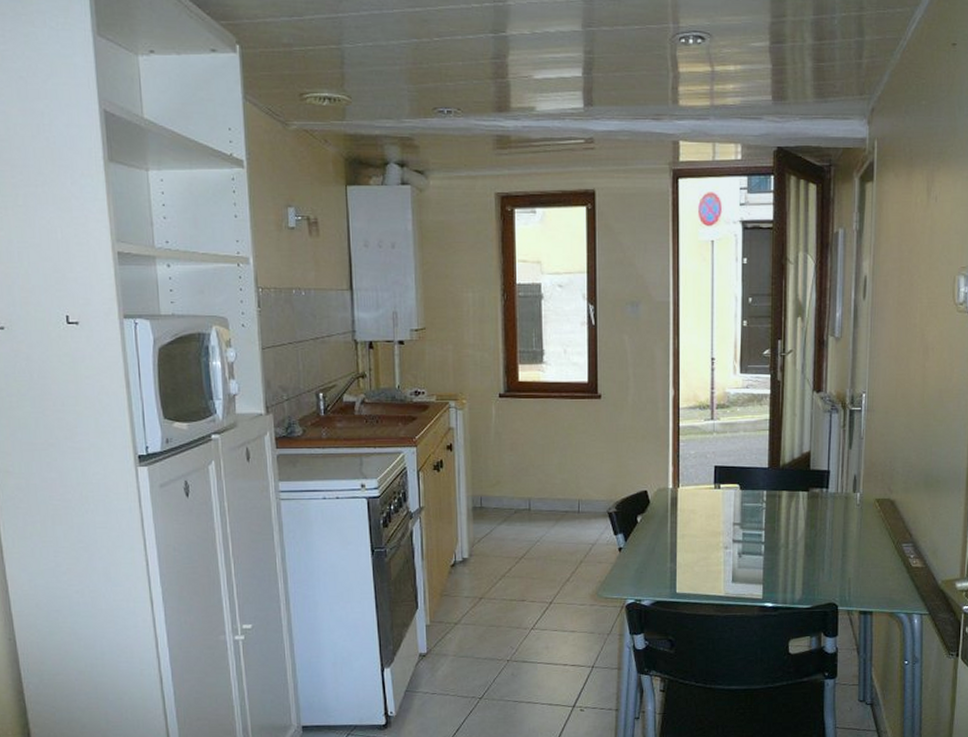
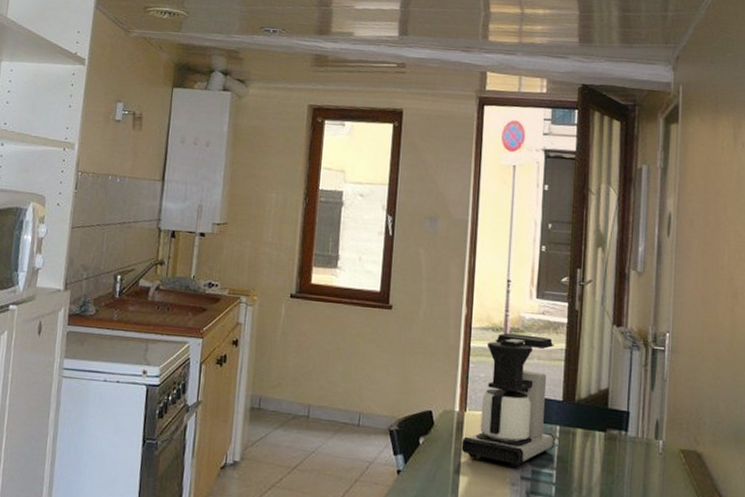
coffee maker: none [677,409,762,533] -> present [461,333,555,468]

